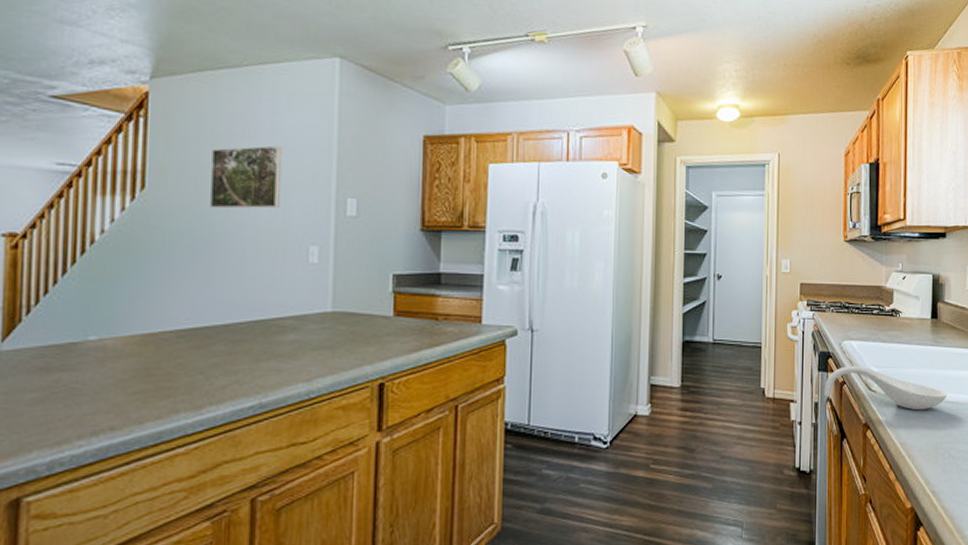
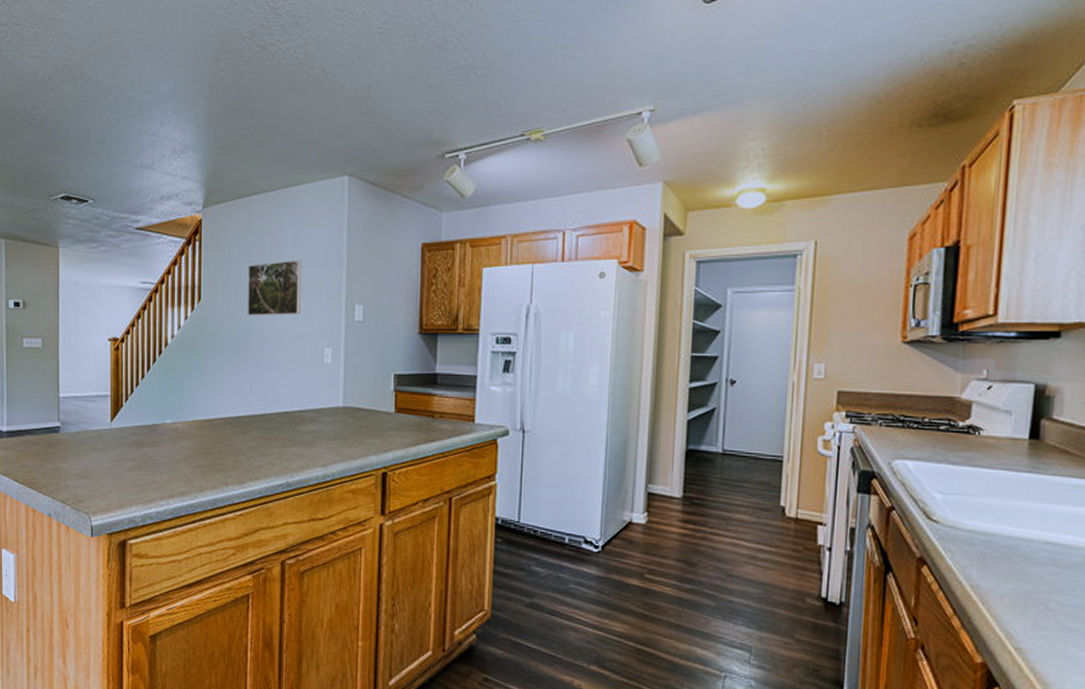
spoon rest: present [824,366,947,411] -> none [864,489,1048,550]

